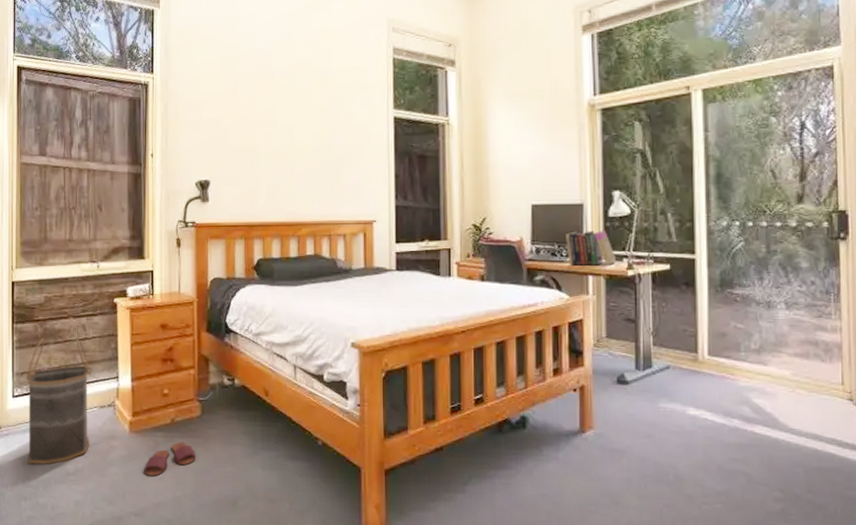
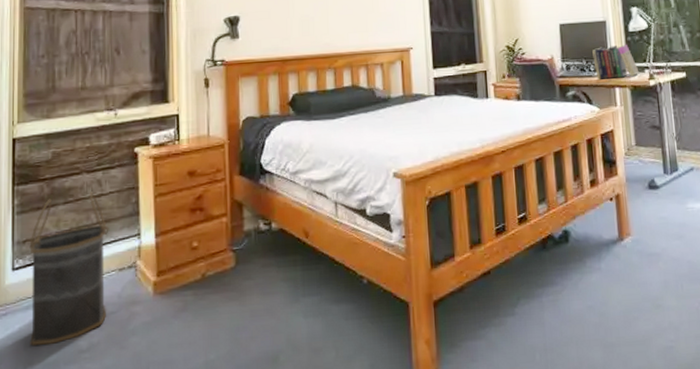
slippers: present [144,442,196,476] -> none [171,298,230,341]

